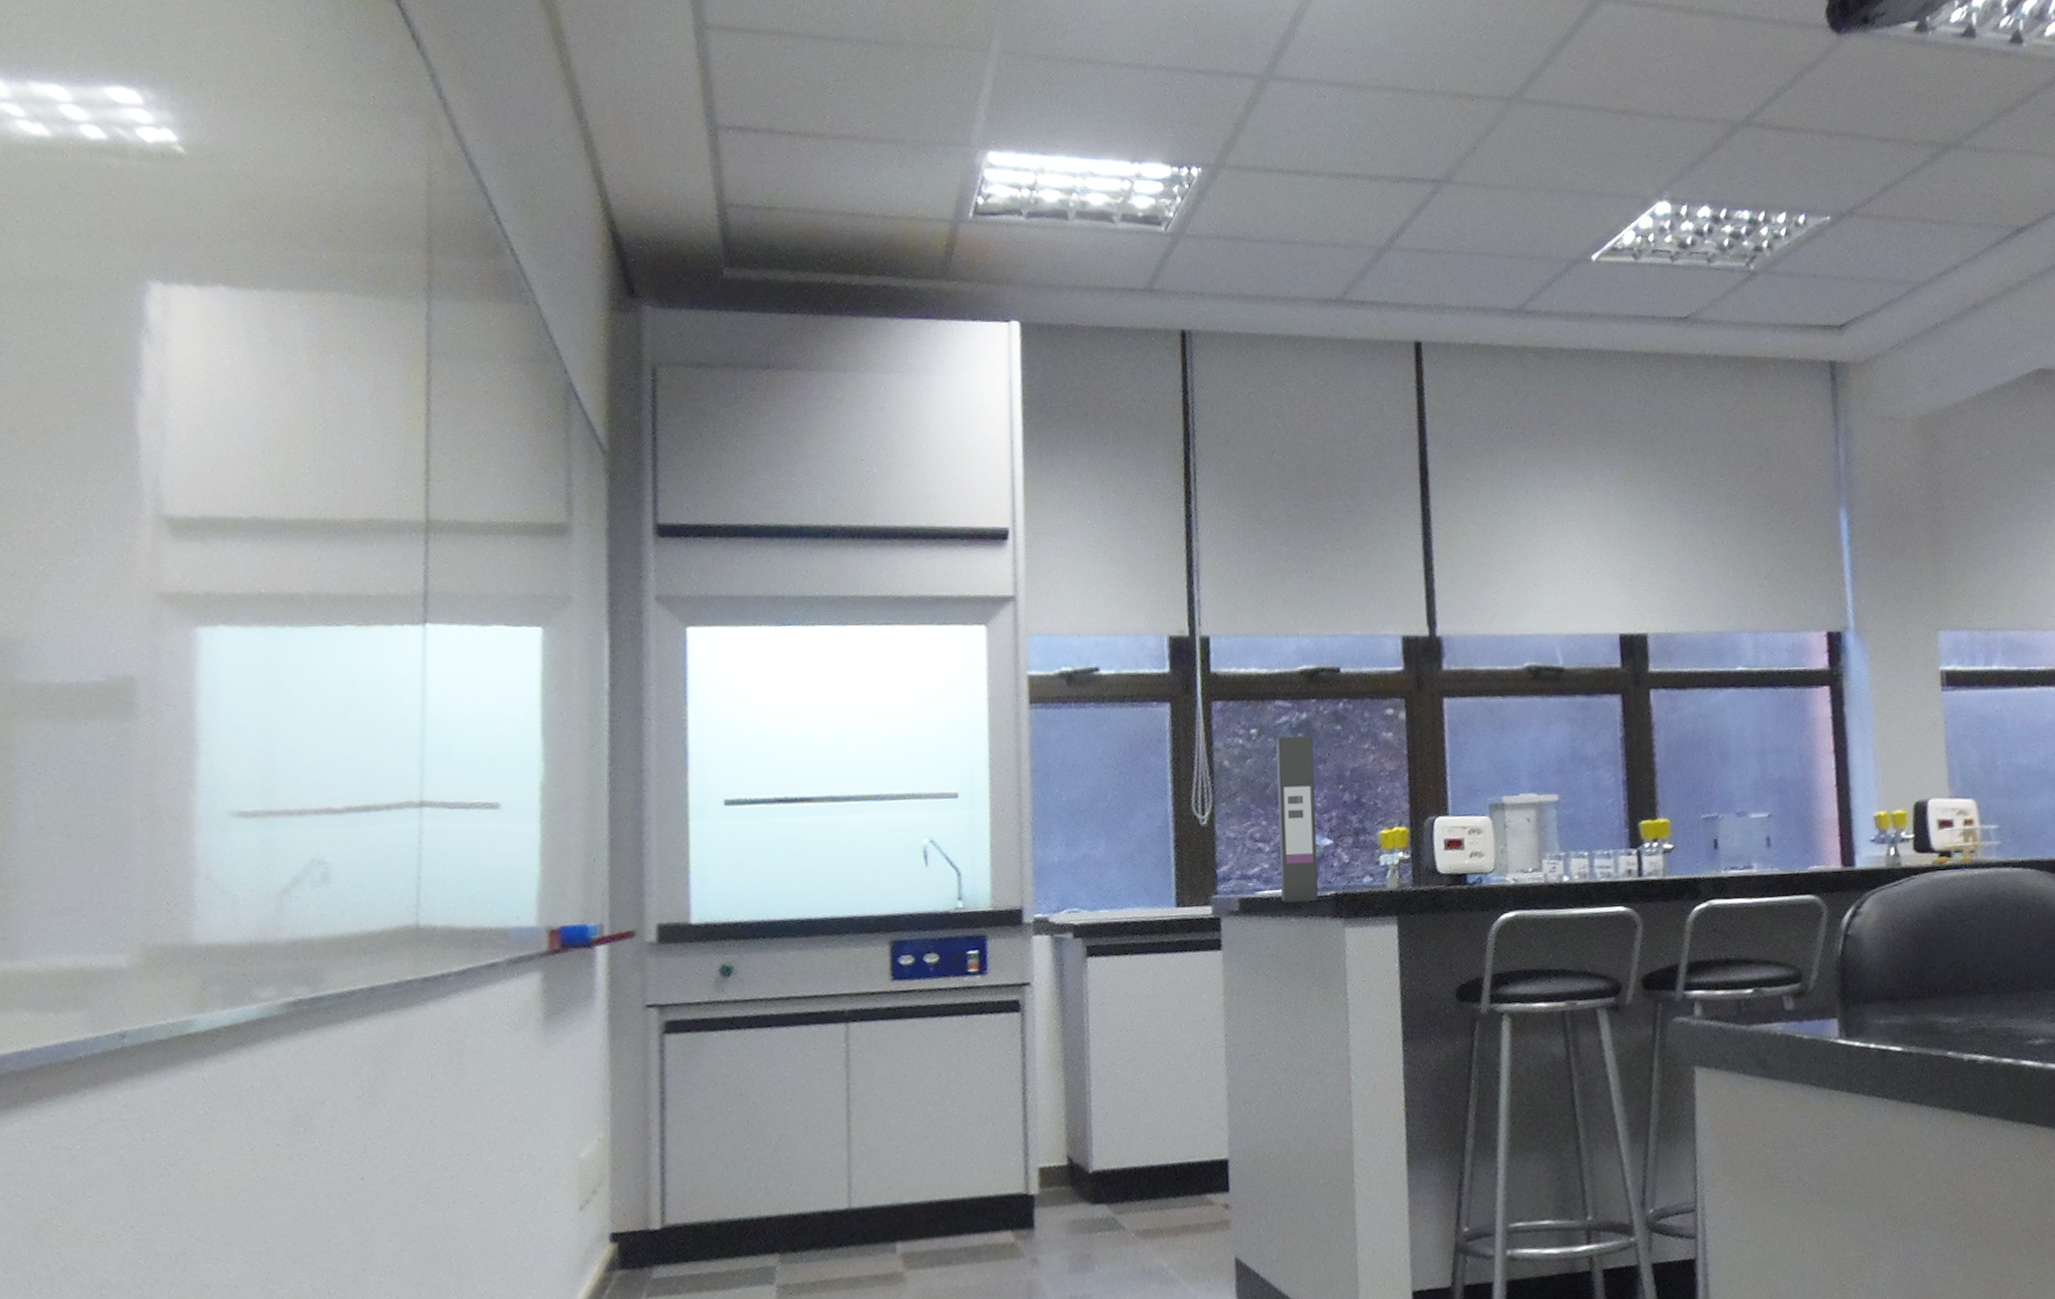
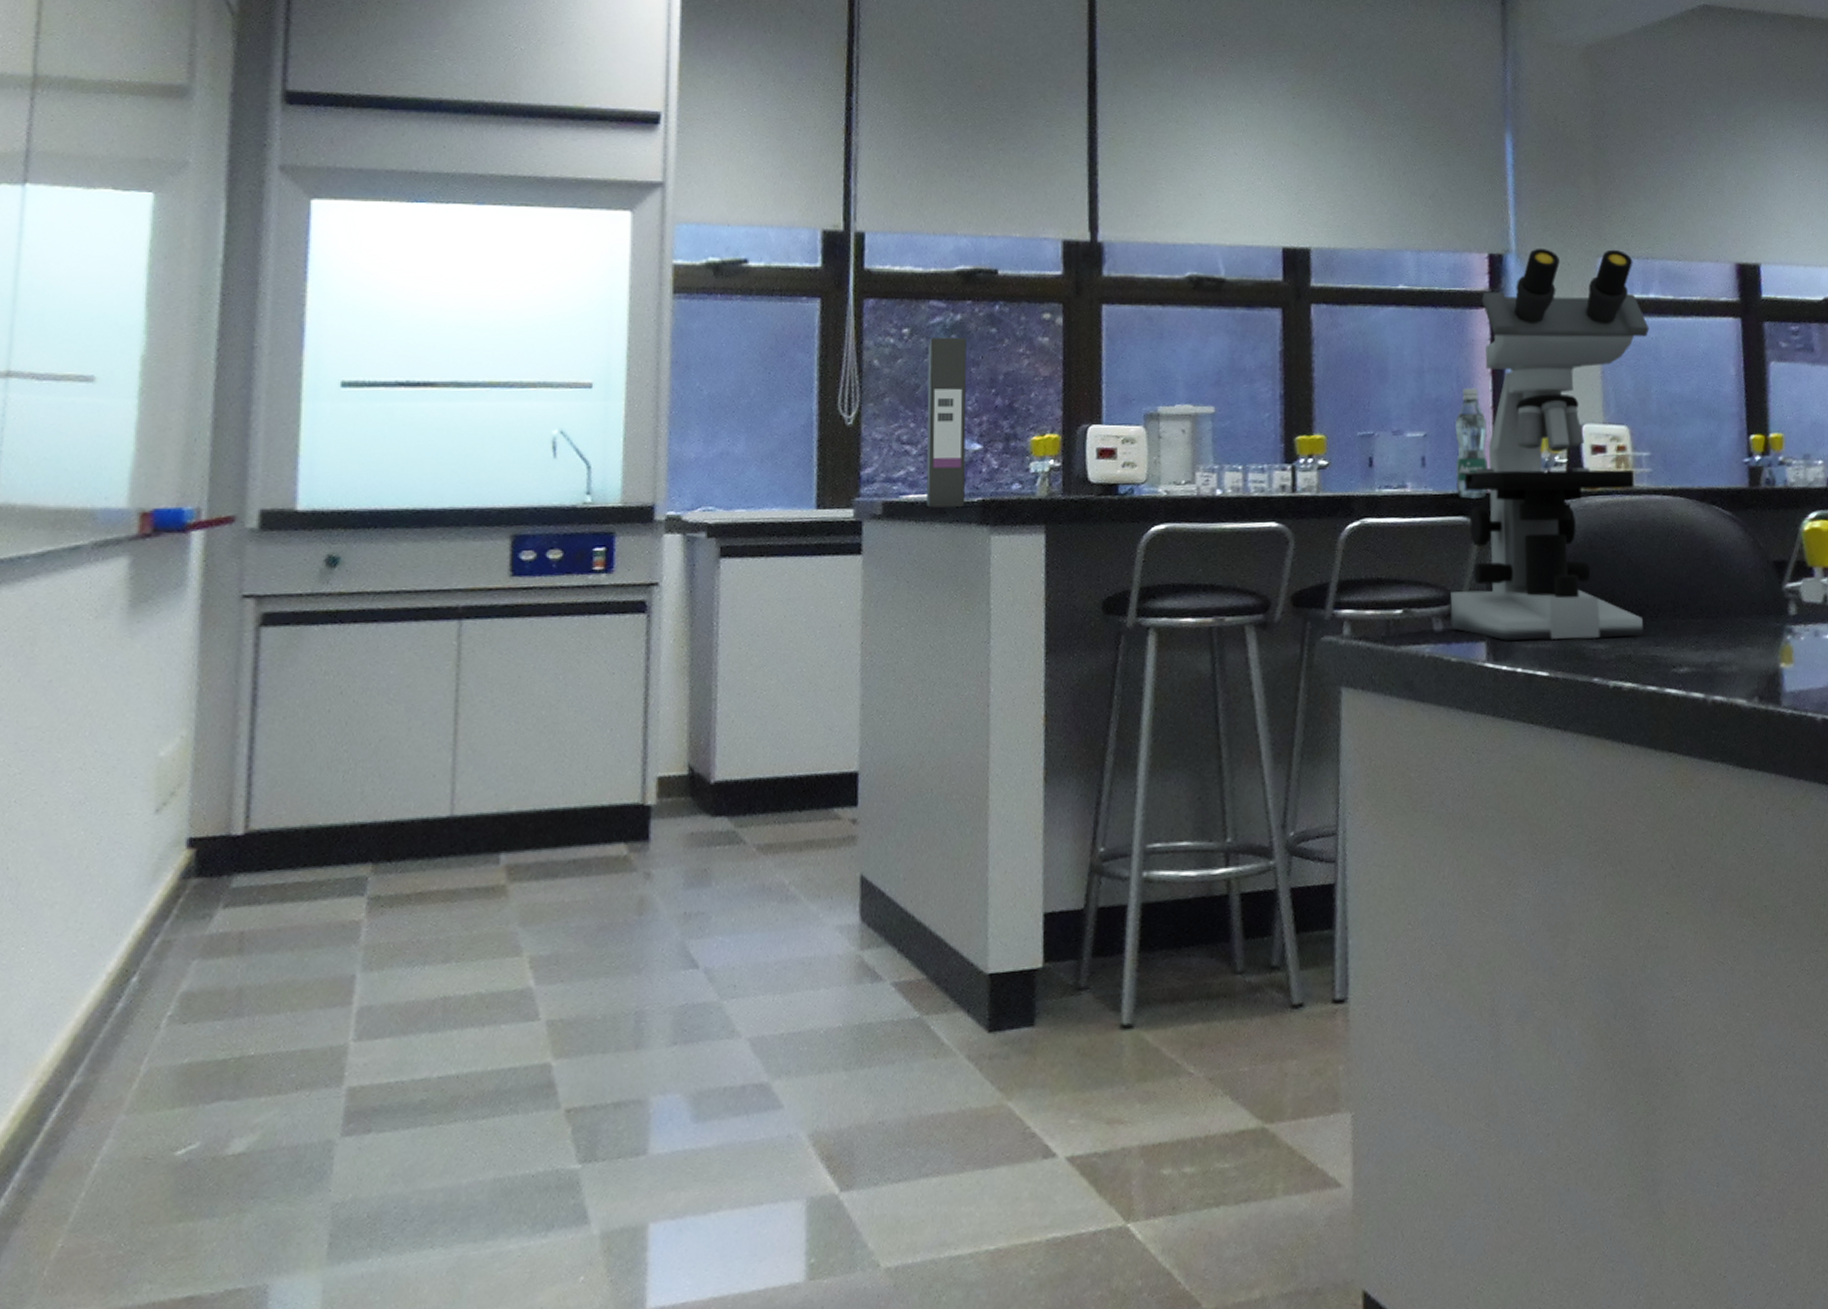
bottle: none [1799,767,1835,878] -> present [1455,388,1488,499]
microscope: none [1800,622,1997,1017] -> present [1450,247,1650,641]

